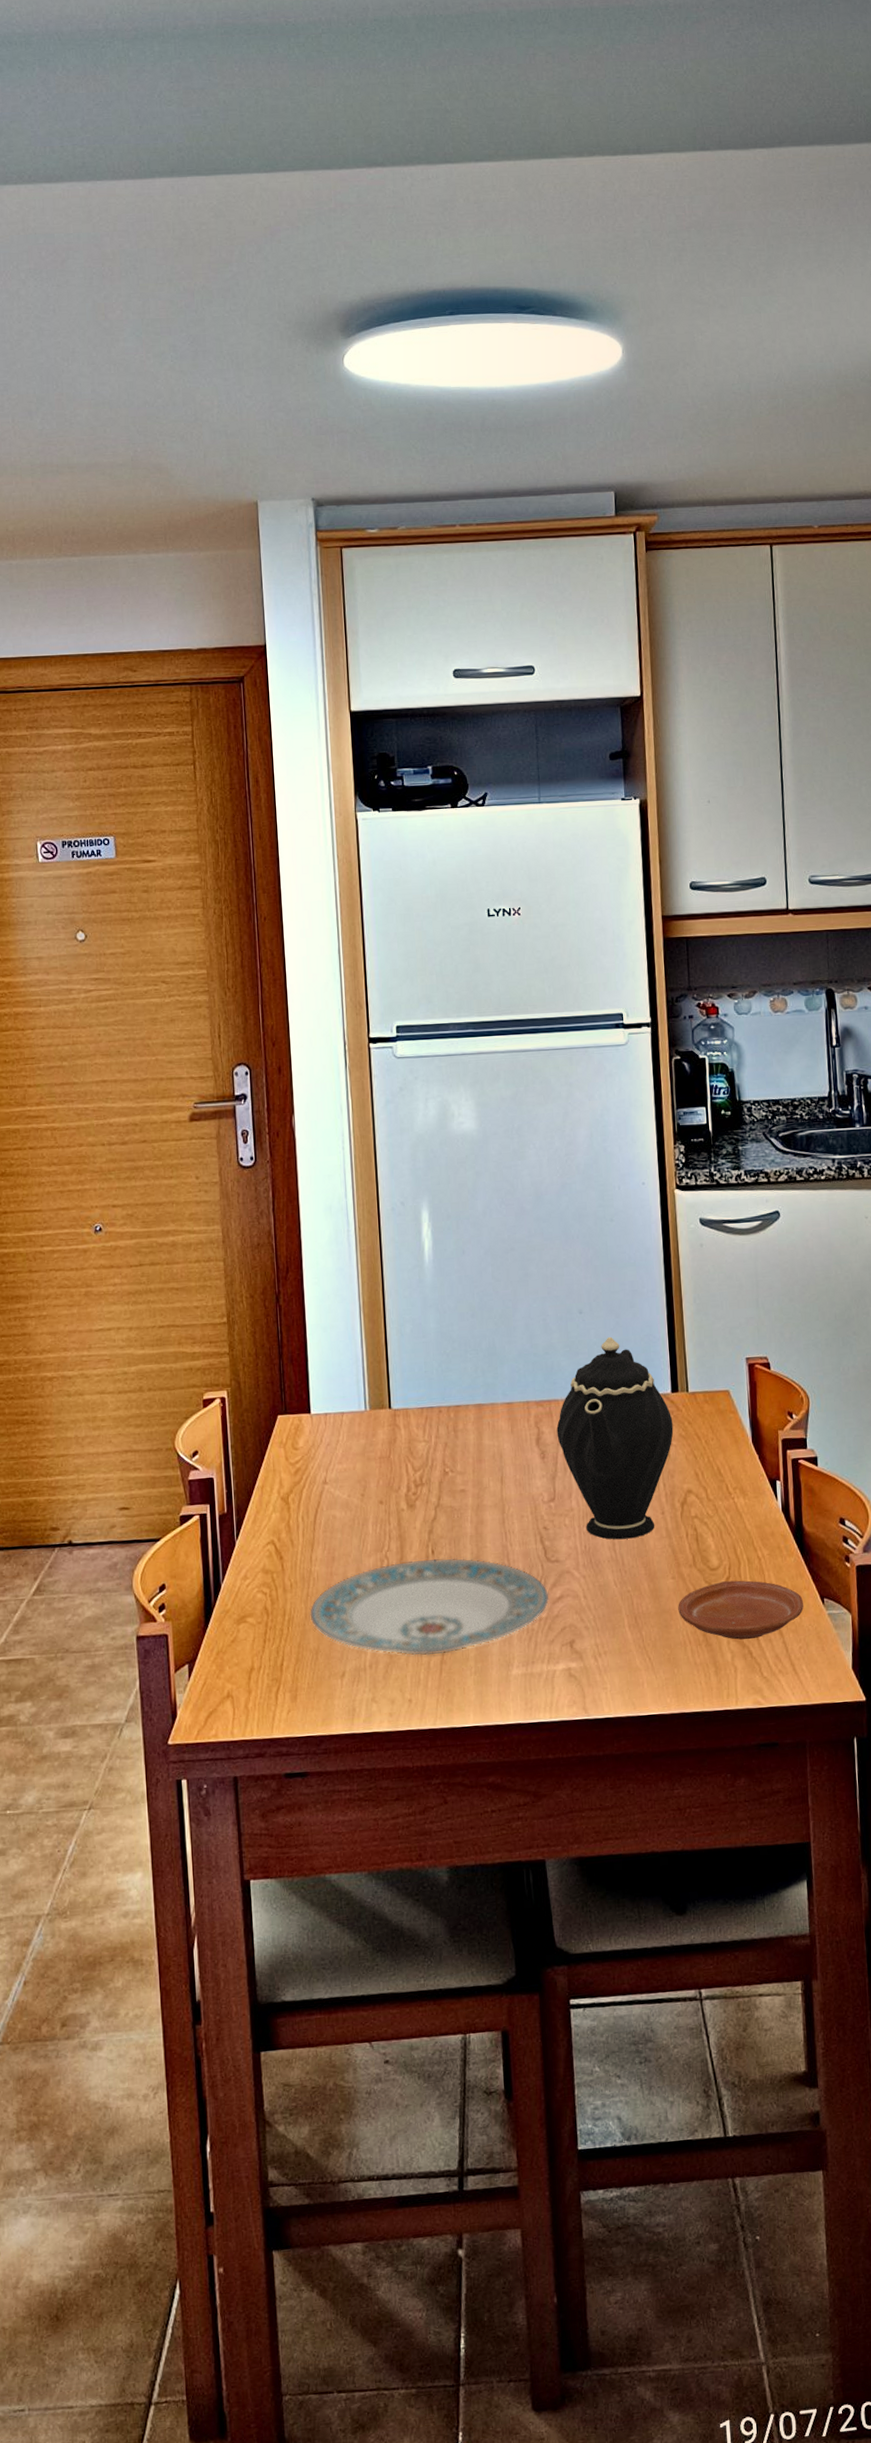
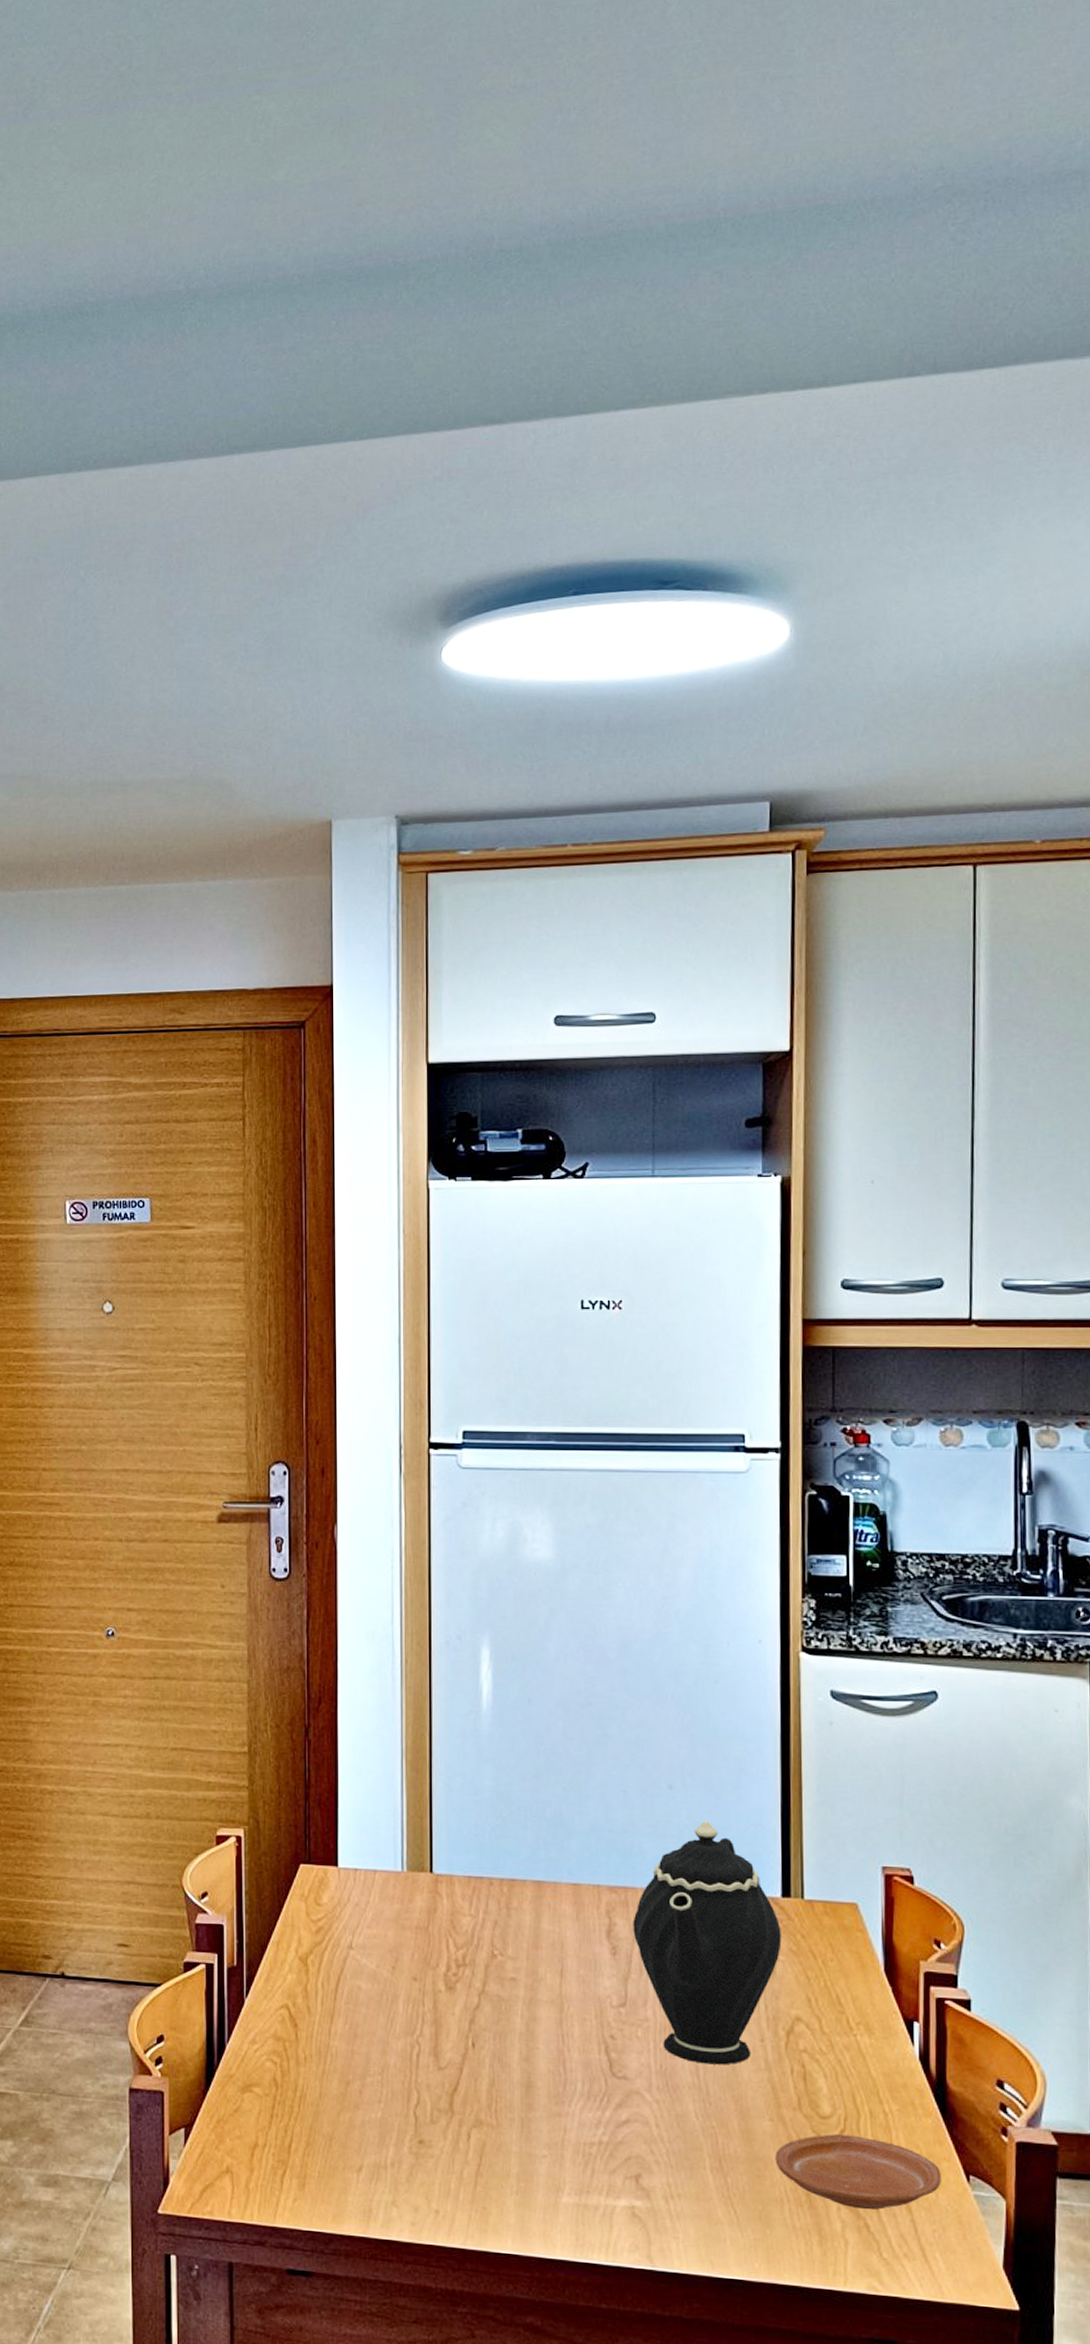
plate: present [309,1558,550,1656] -> none [325,2051,613,2165]

